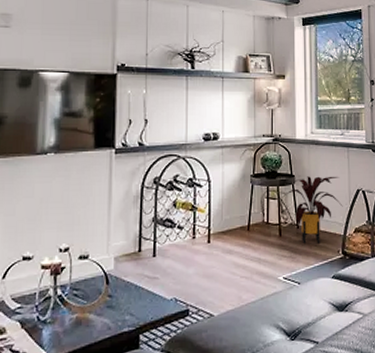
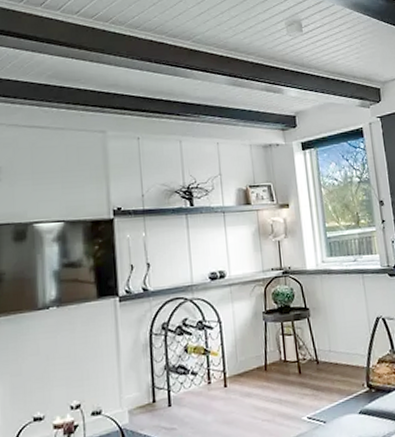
house plant: present [282,176,343,244] -> none [298,305,363,379]

